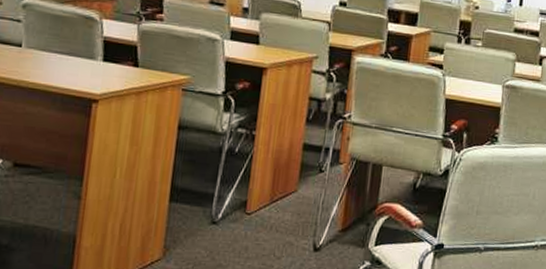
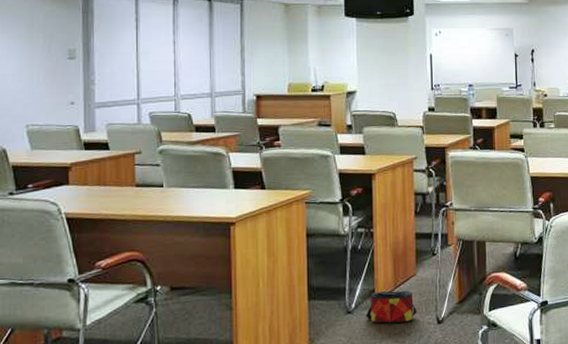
bag: none [232,203,293,245] -> present [365,291,417,324]

